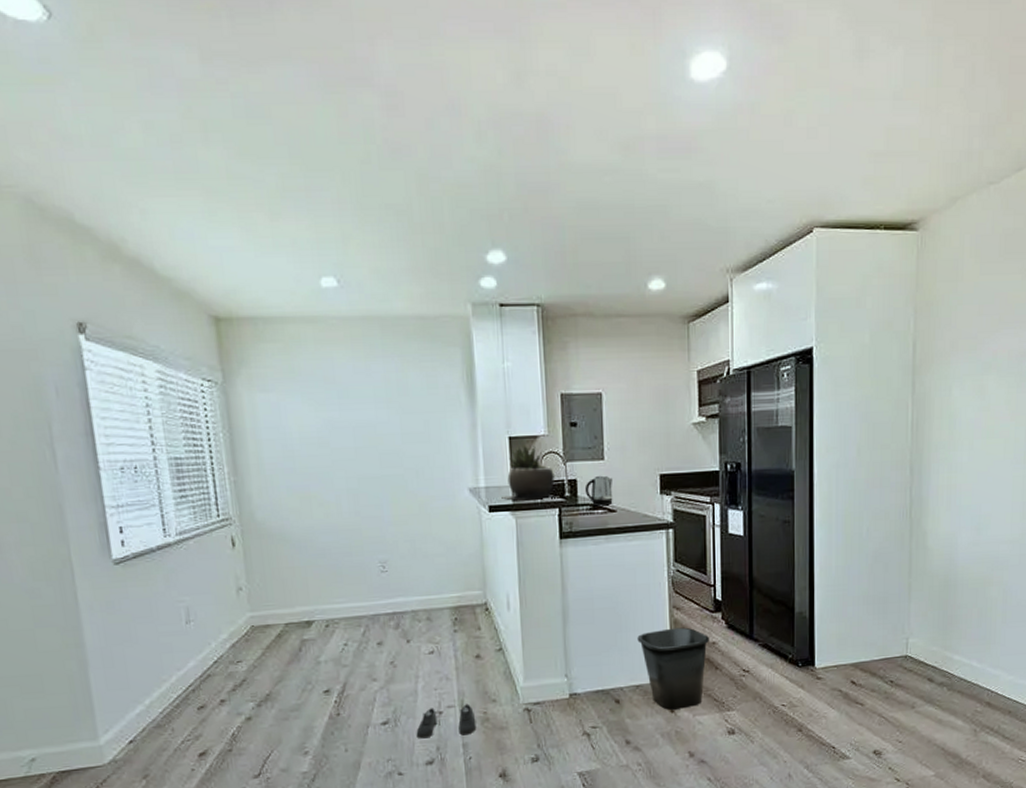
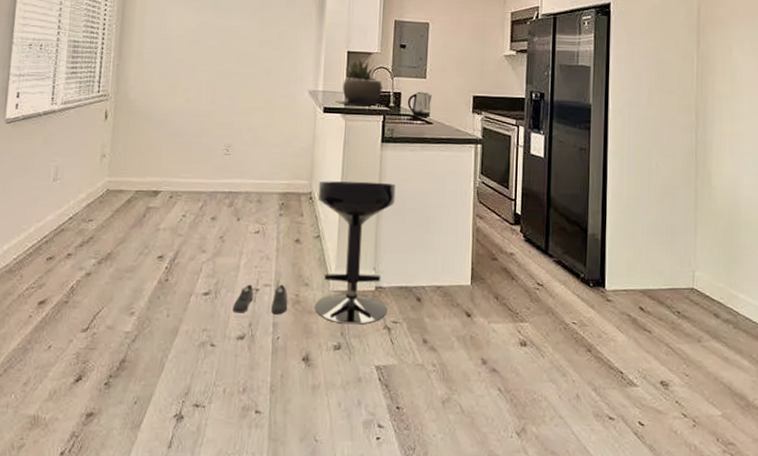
bar stool: none [493,583,584,736] -> present [315,180,396,325]
waste bin: present [637,627,709,710] -> none [442,235,507,315]

